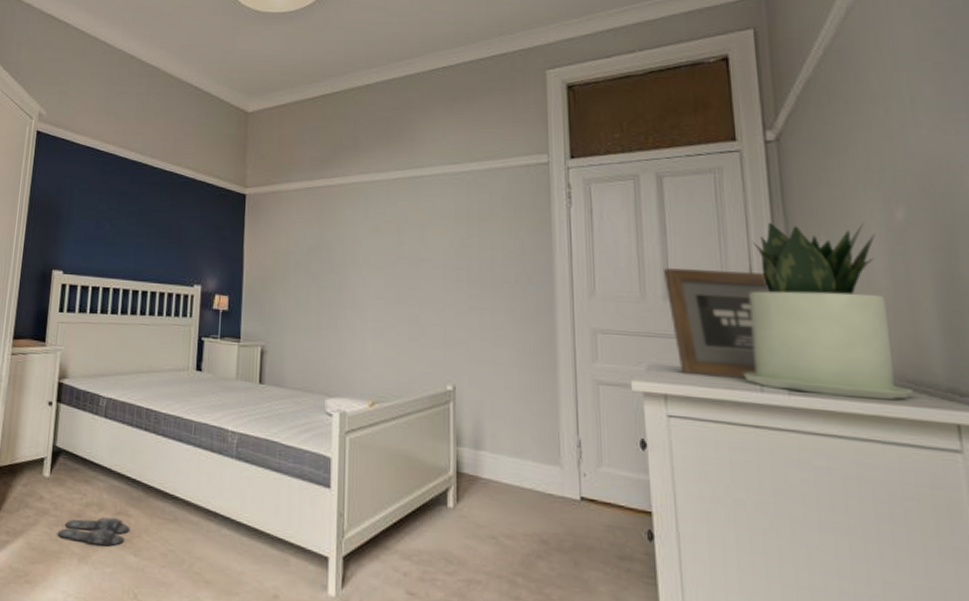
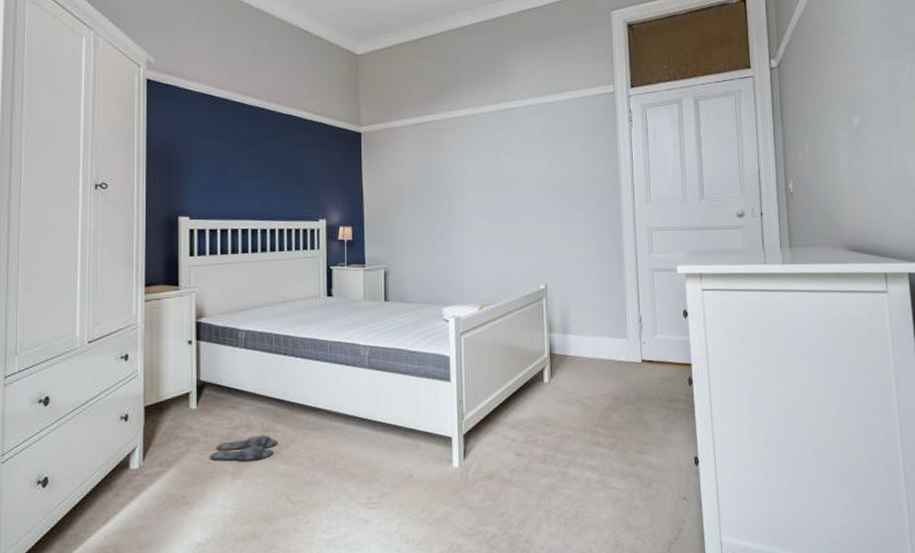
picture frame: present [662,268,770,379] -> none [698,173,772,257]
planter: present [741,222,915,400] -> none [752,129,861,262]

